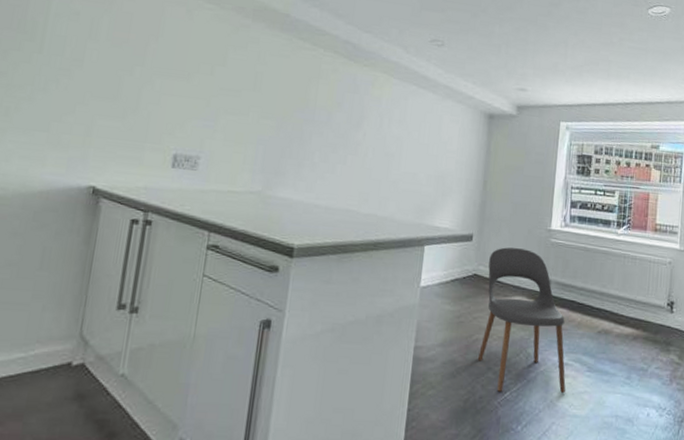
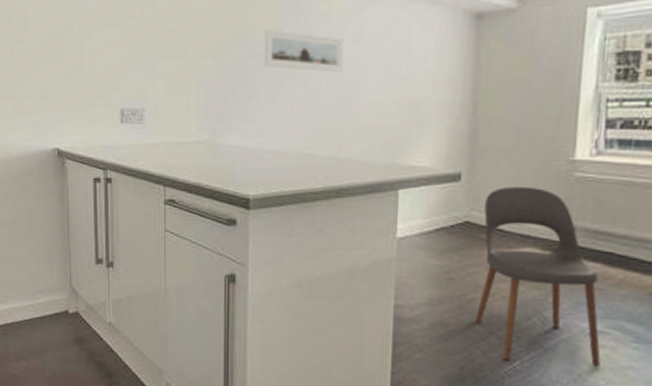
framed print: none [321,102,390,145] -> present [264,29,343,72]

